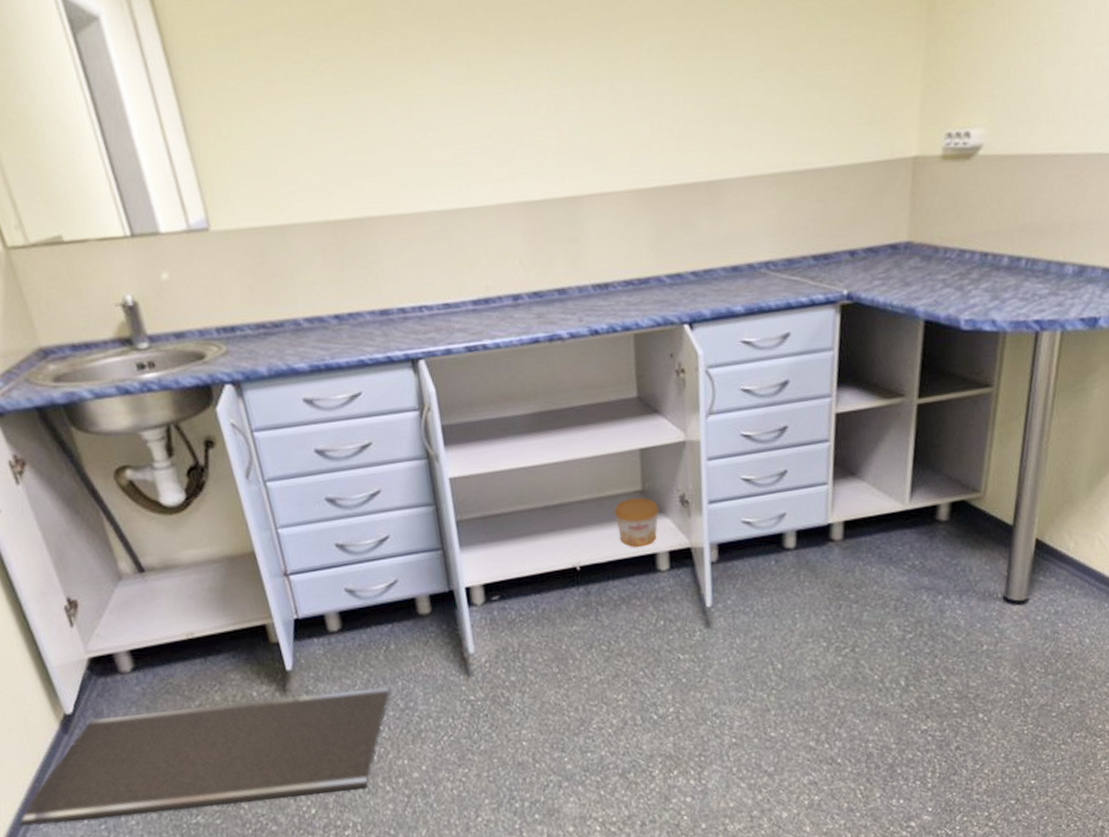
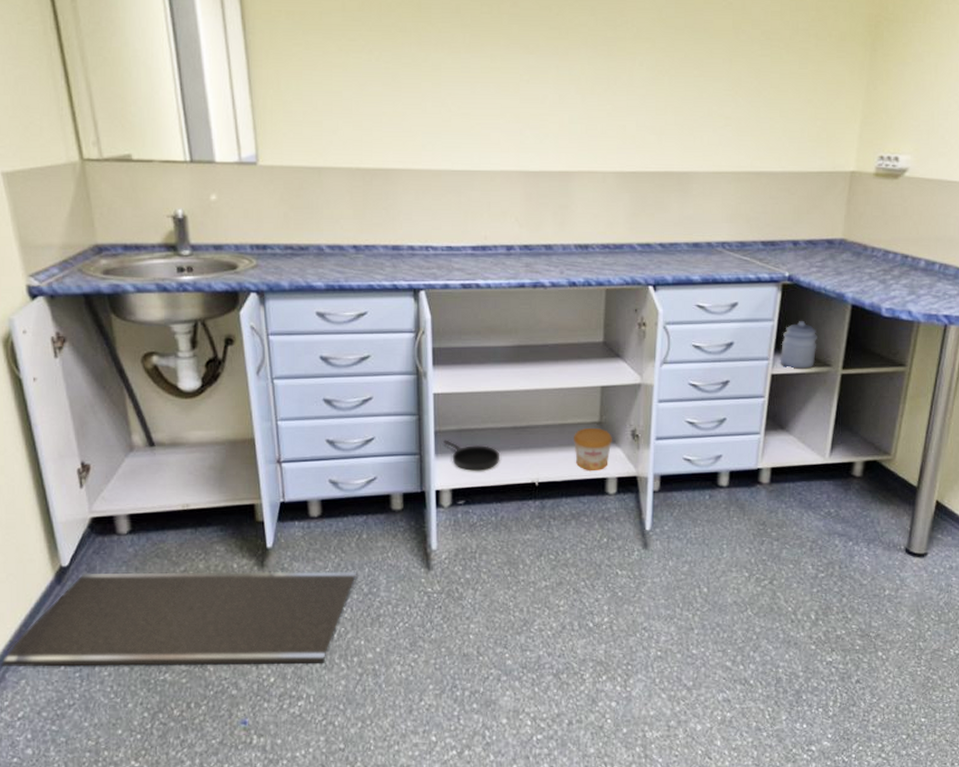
frying pan: none [467,529,534,562] -> present [443,440,500,471]
jar: none [844,345,888,404] -> present [780,320,819,369]

